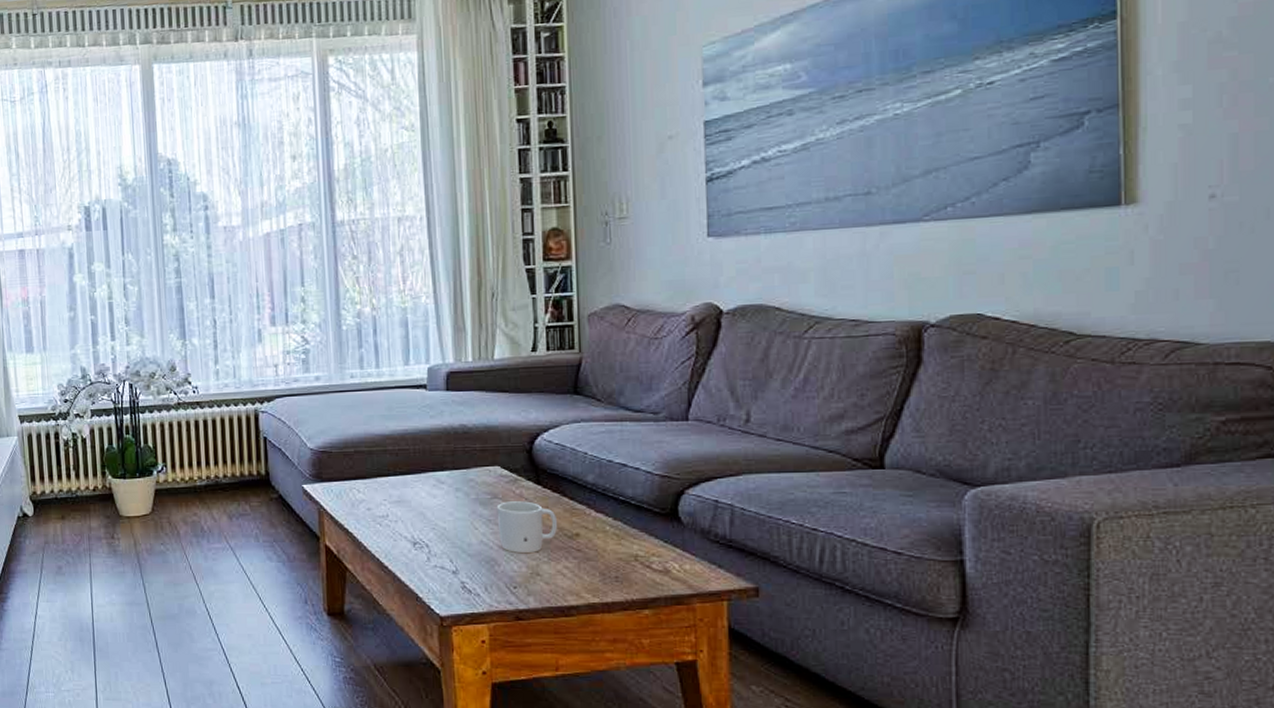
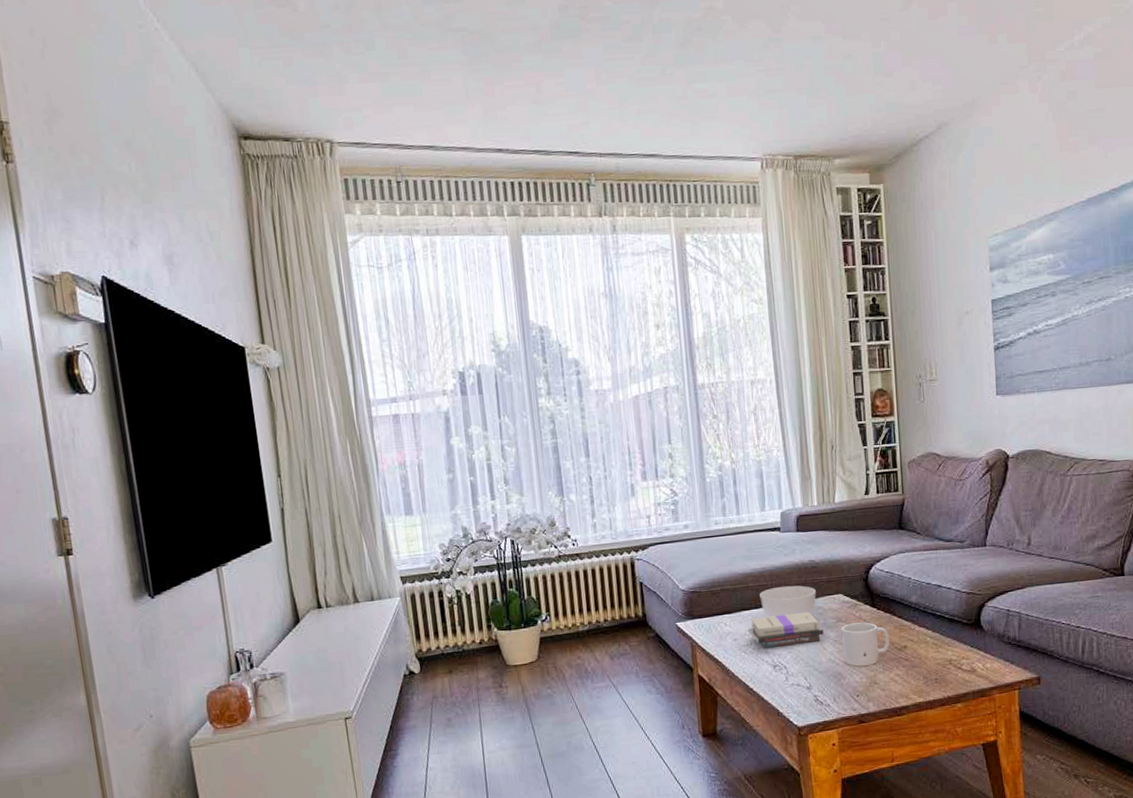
books: none [385,483,475,522] -> present [748,611,824,648]
bowl: none [400,452,467,487] -> present [760,585,816,618]

